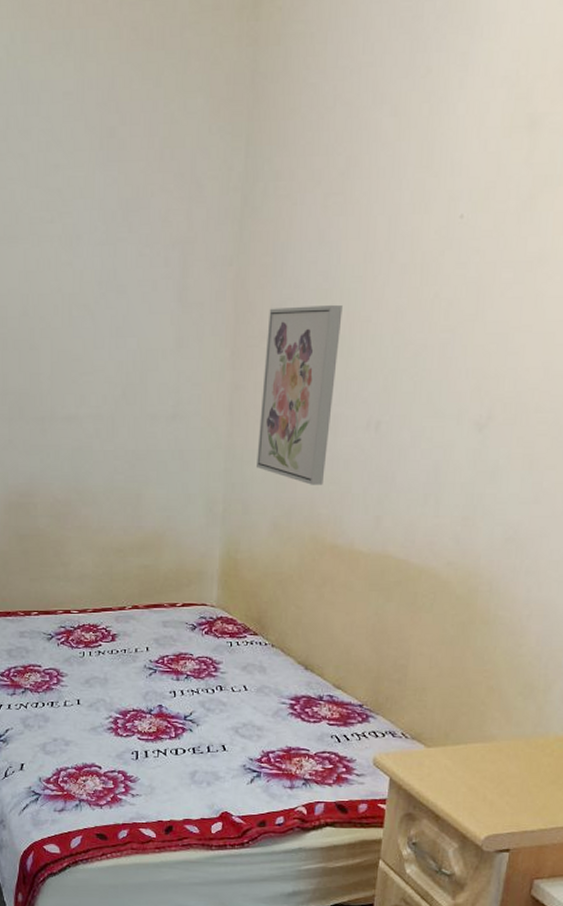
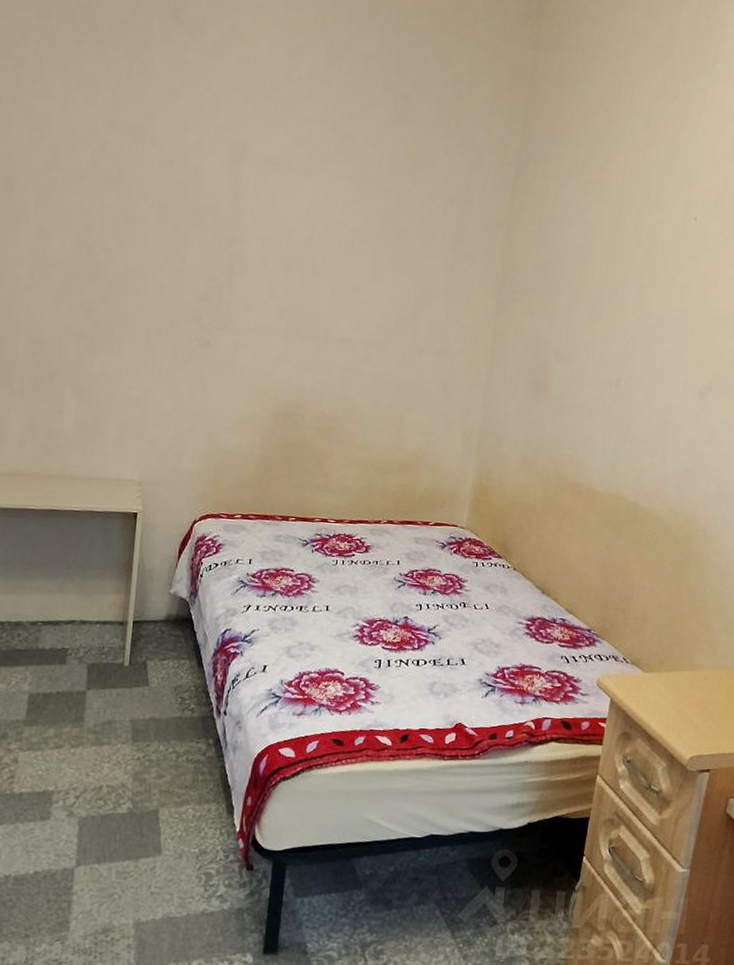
wall art: present [257,304,343,485] -> none [511,269,595,429]

